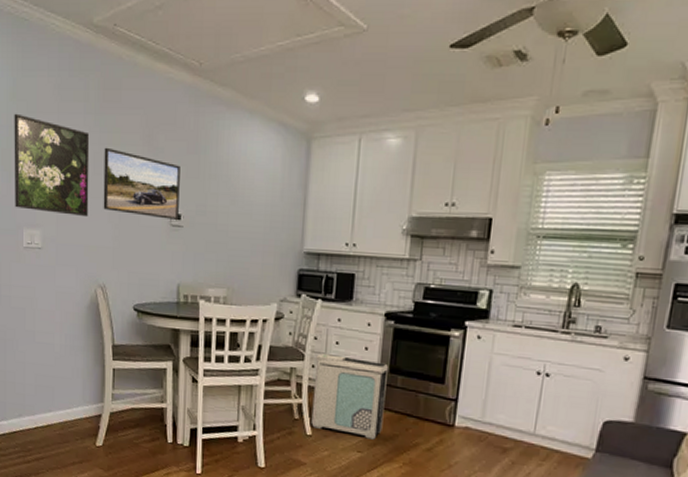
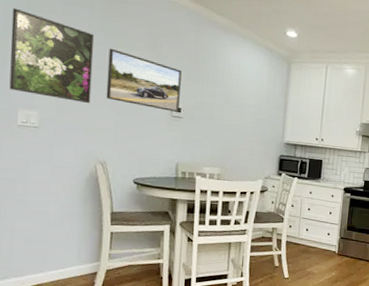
air purifier: present [311,354,388,440] -> none [288,217,346,278]

